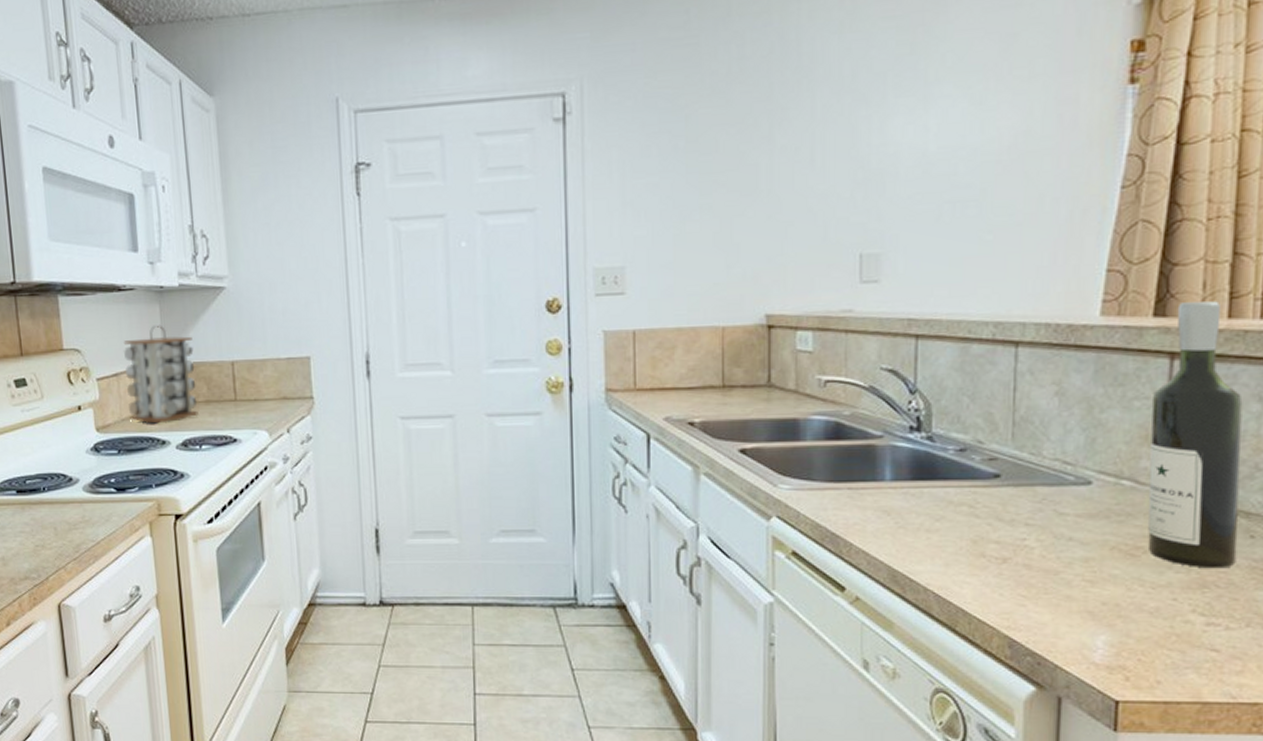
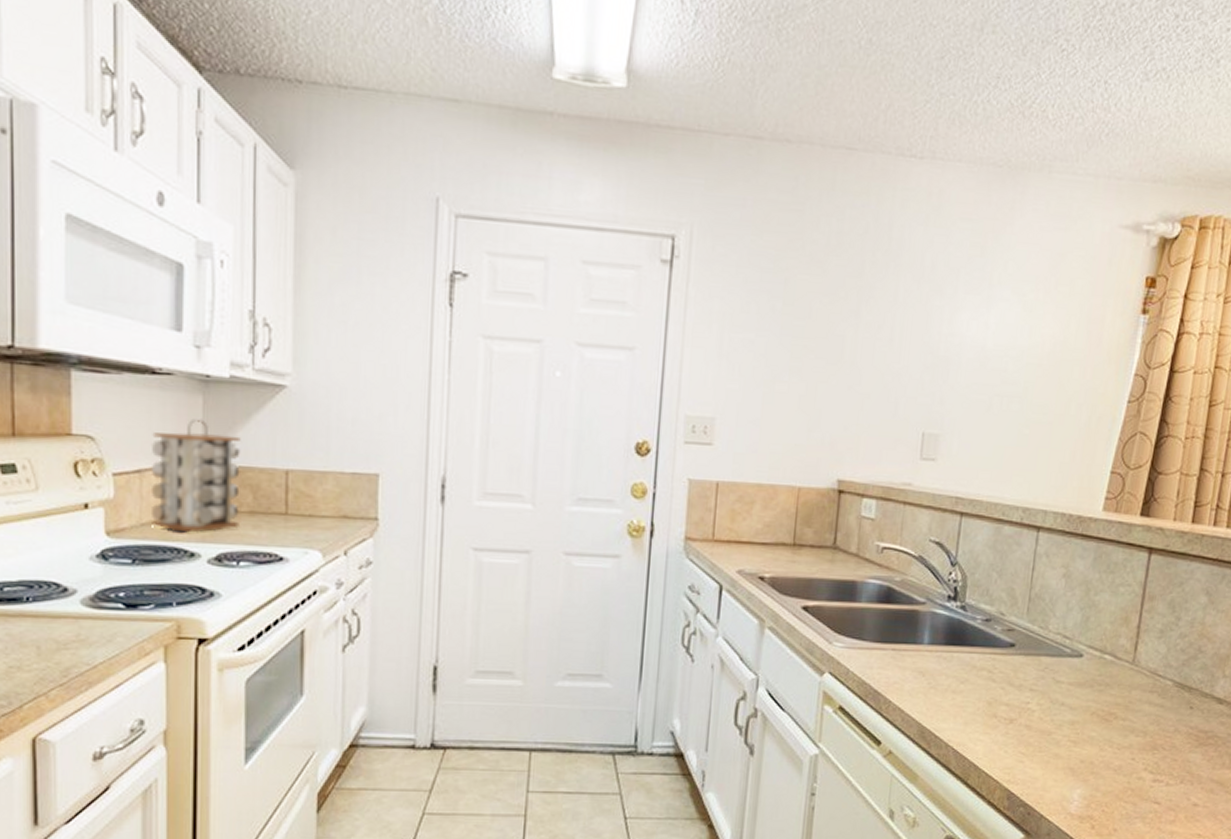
bottle: present [1147,301,1243,569] -> none [1118,506,1196,734]

